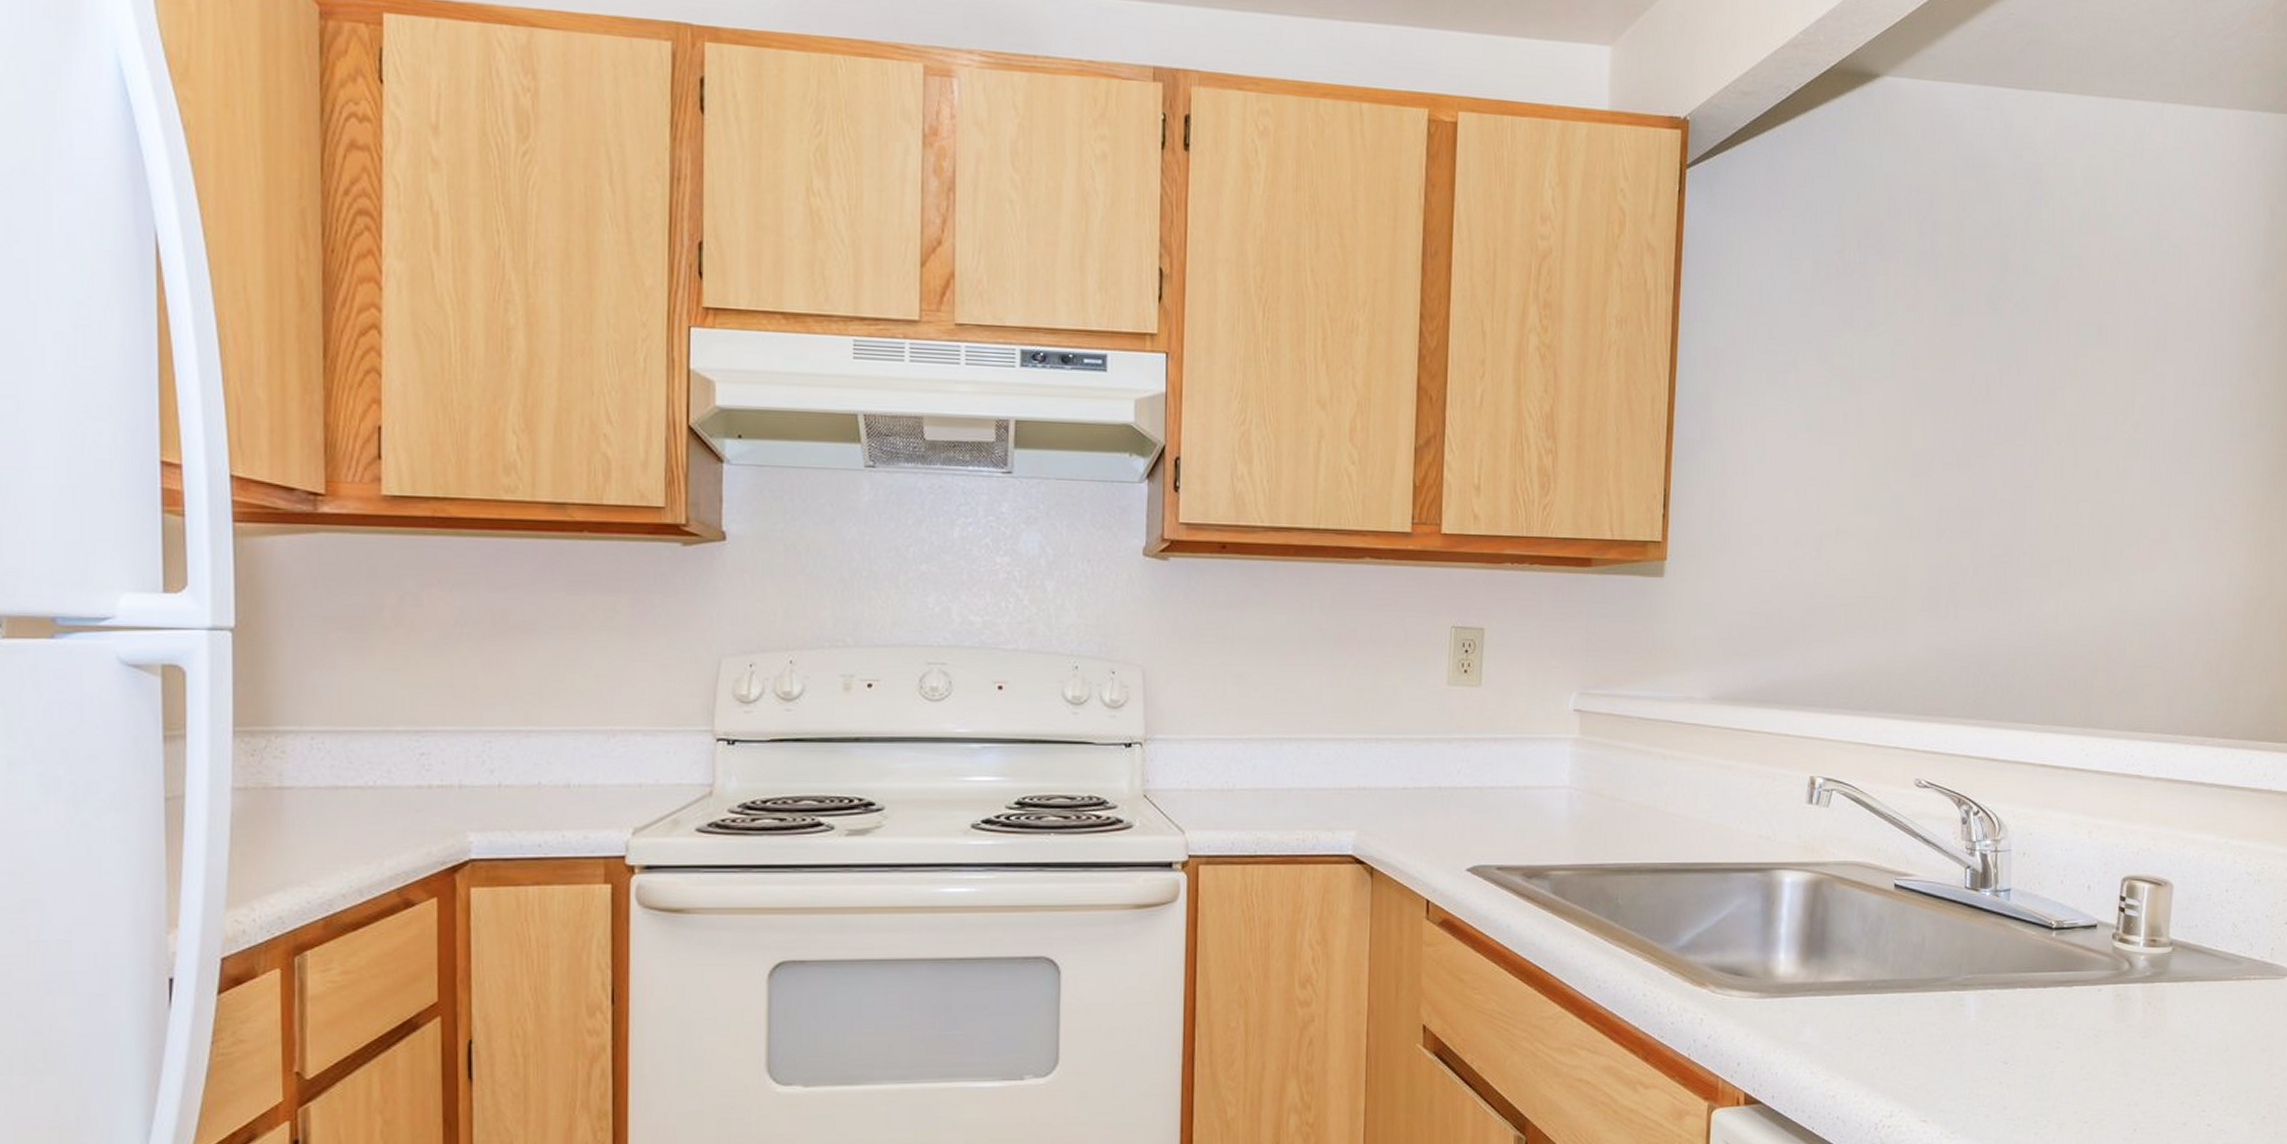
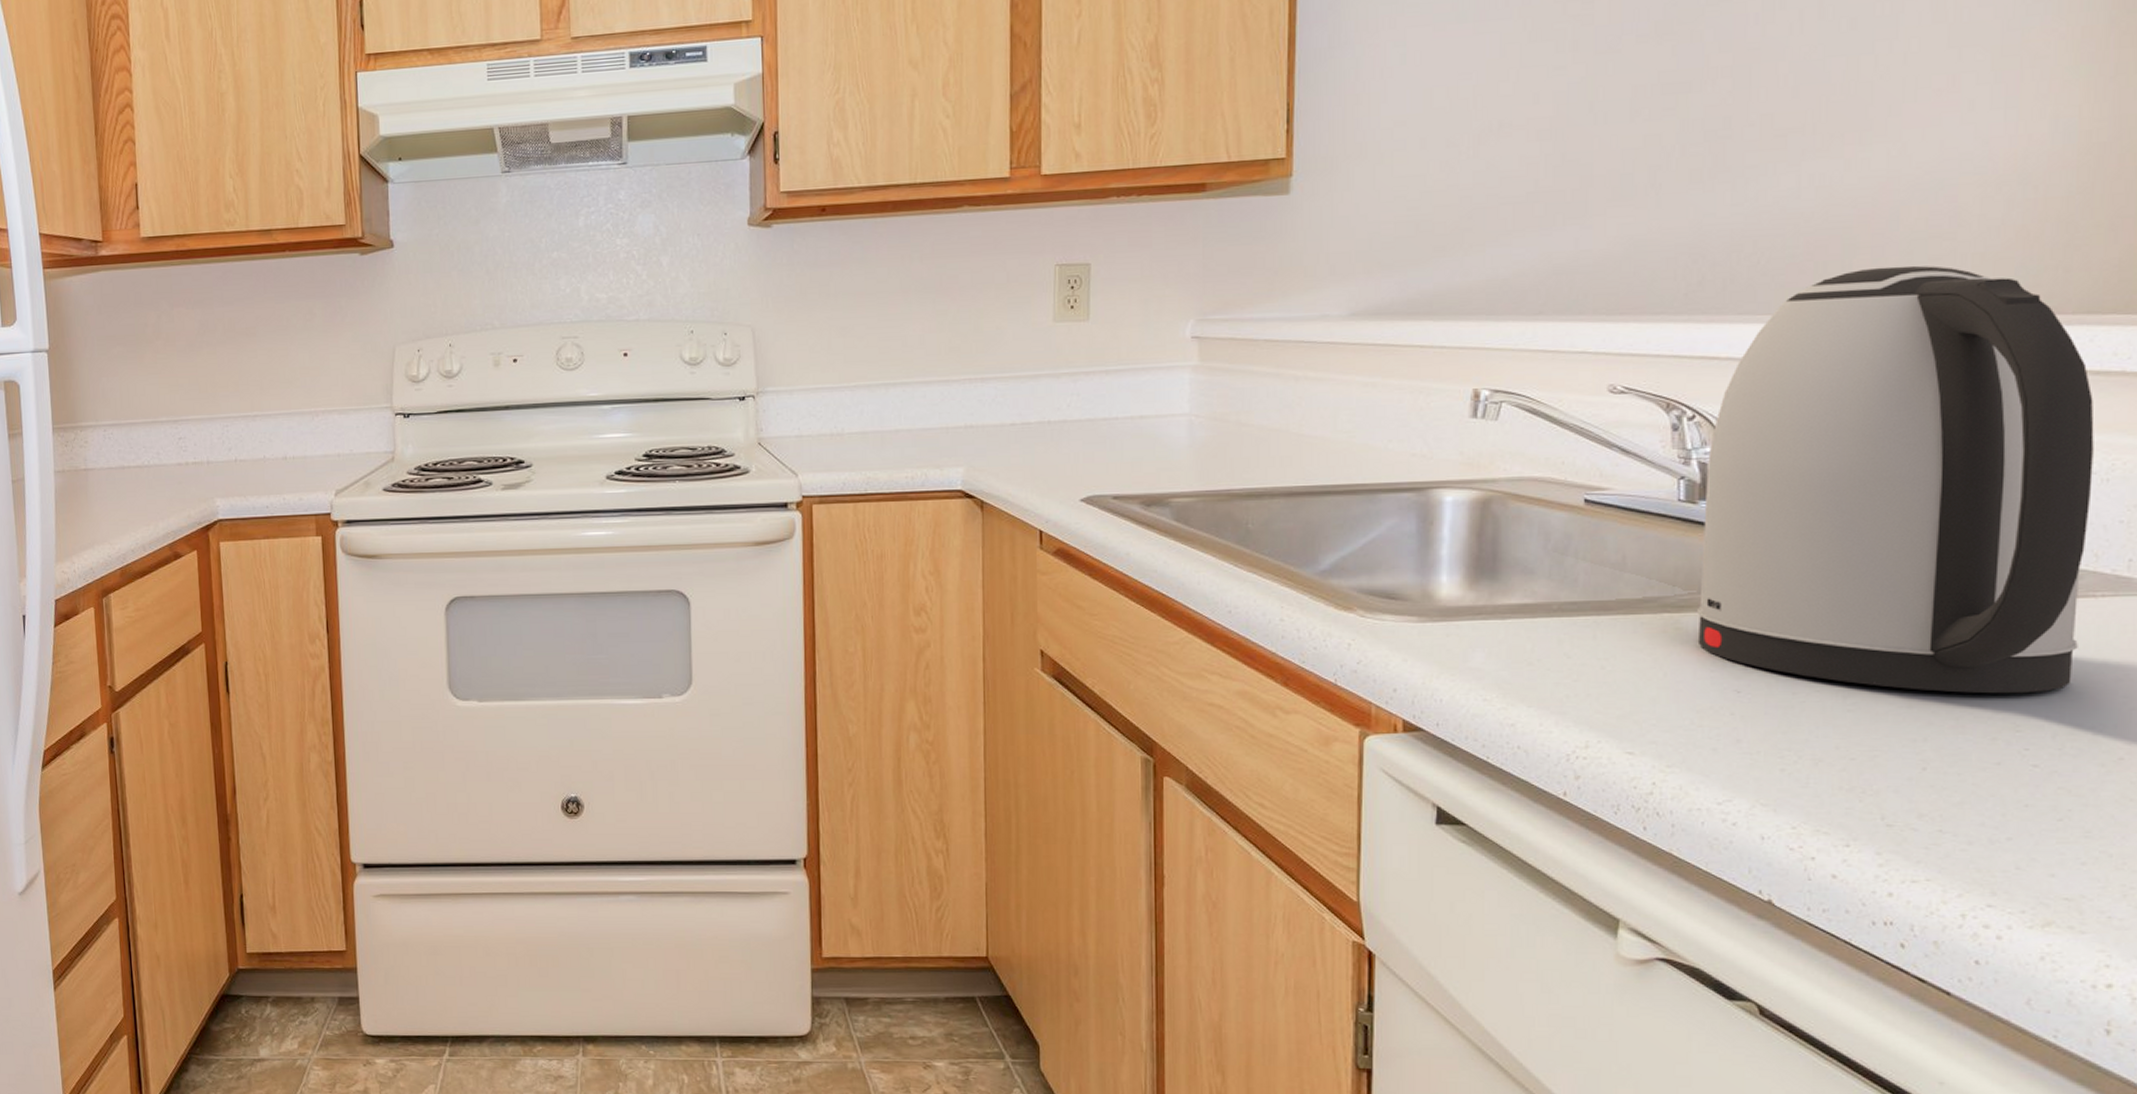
kettle: none [1976,688,2251,1063] -> present [1696,265,2094,694]

